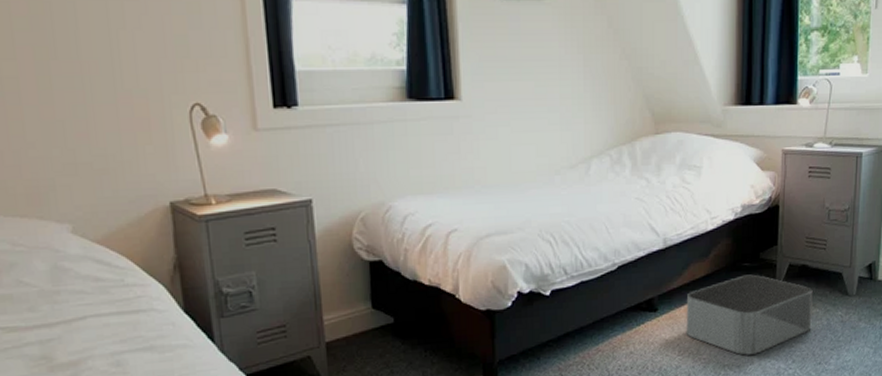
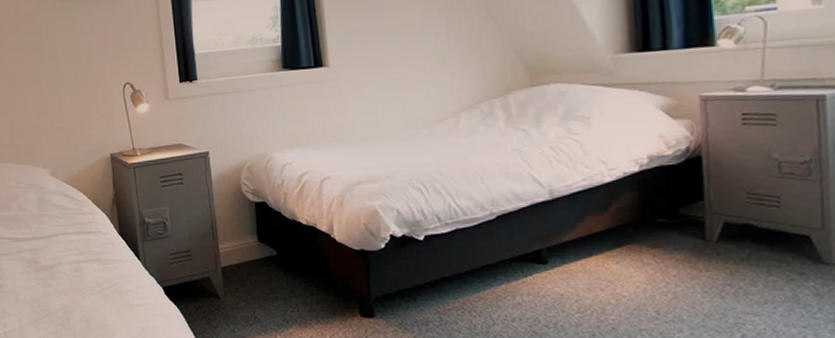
storage bin: present [686,274,813,355] -> none [583,231,768,322]

